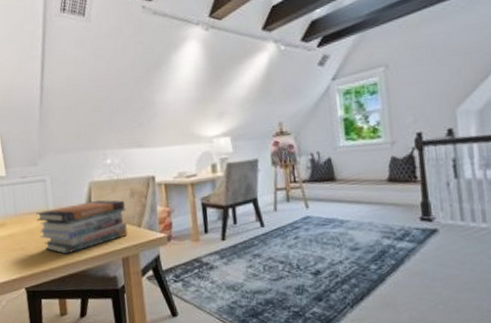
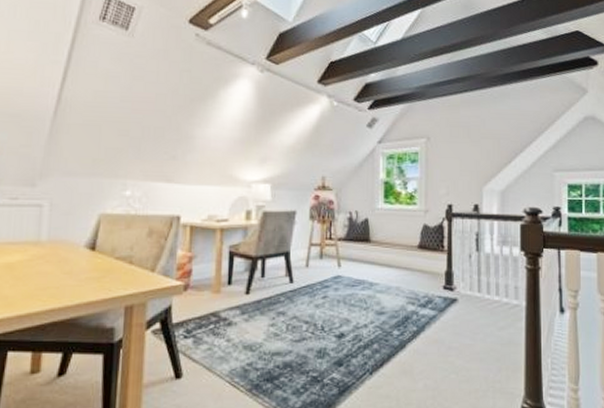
book stack: present [36,199,128,255] -> none [21,235,140,297]

